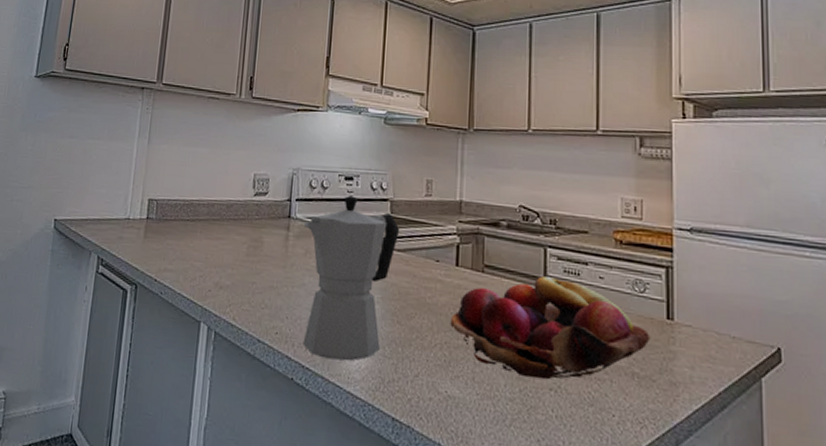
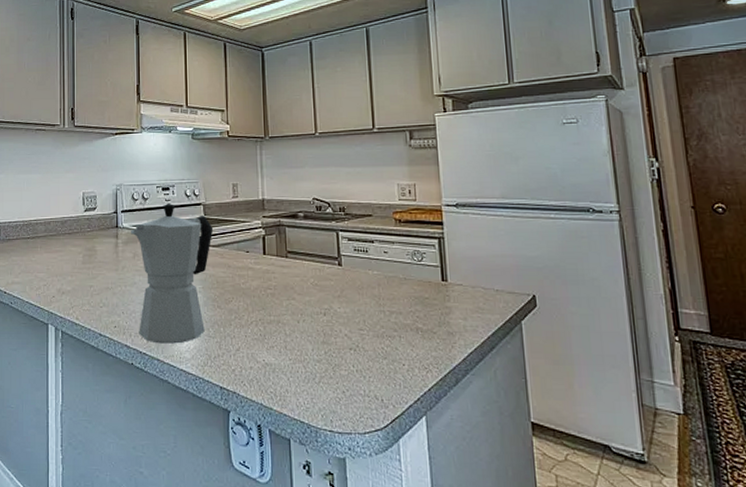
fruit basket: present [450,276,651,380] -> none [262,256,430,342]

